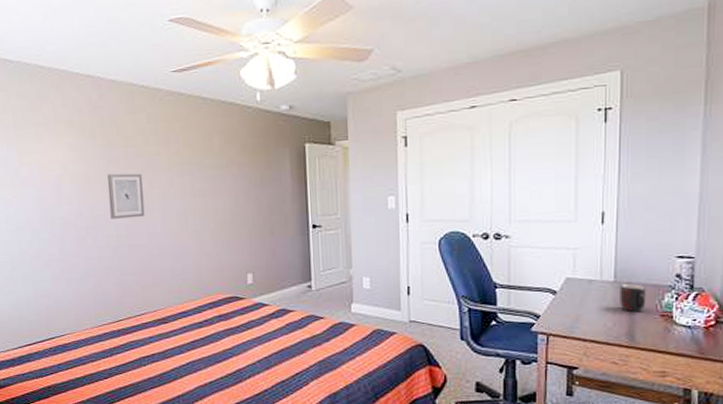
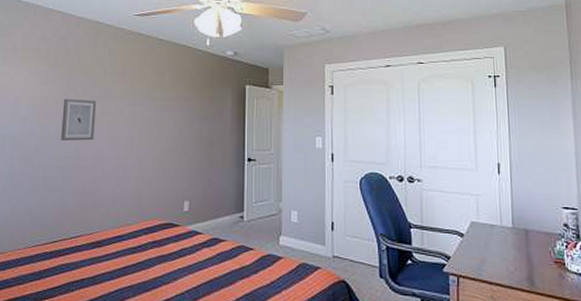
mug: present [619,283,647,313] -> none [517,229,542,258]

